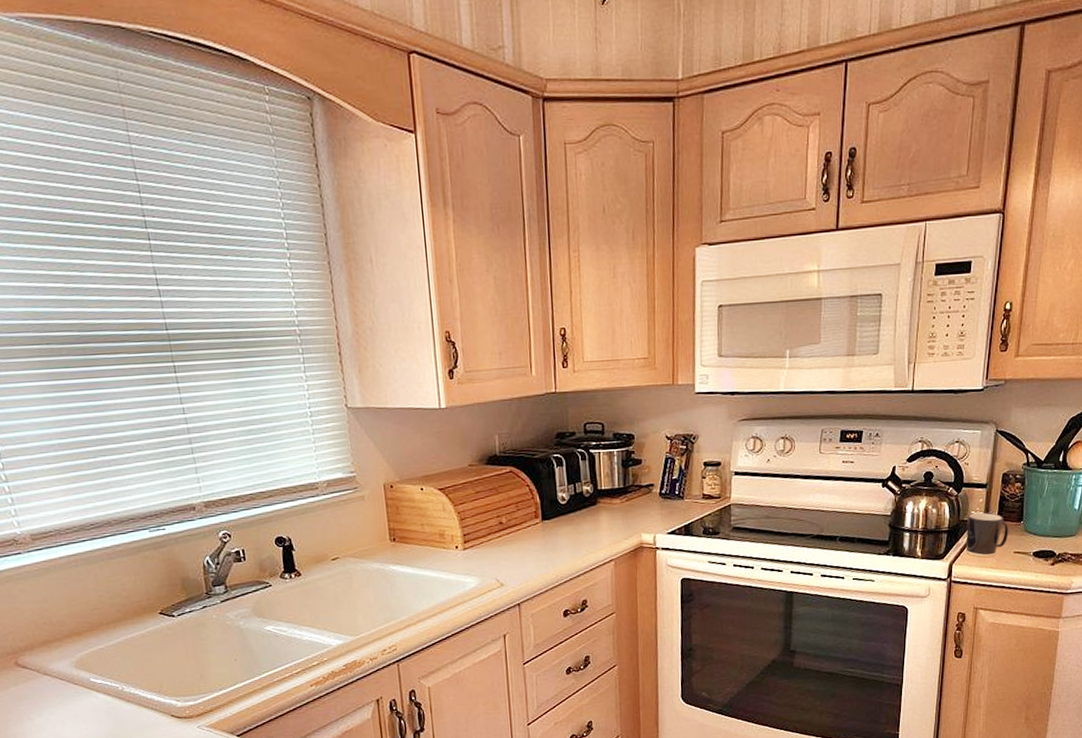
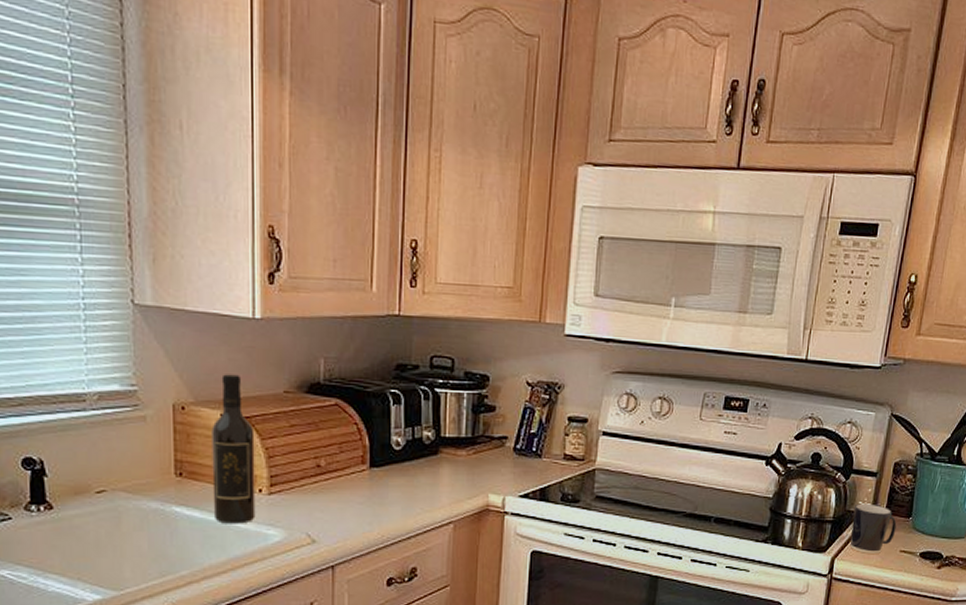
wine bottle: none [415,455,455,577] -> present [212,374,256,524]

